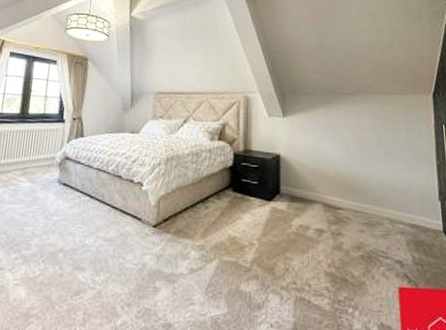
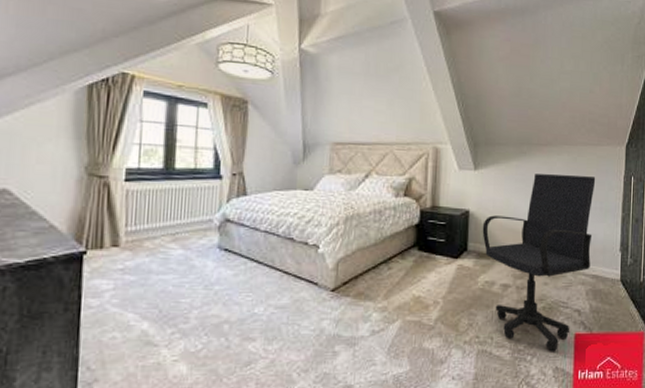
office chair: none [293,121,408,306] -> present [482,174,596,352]

